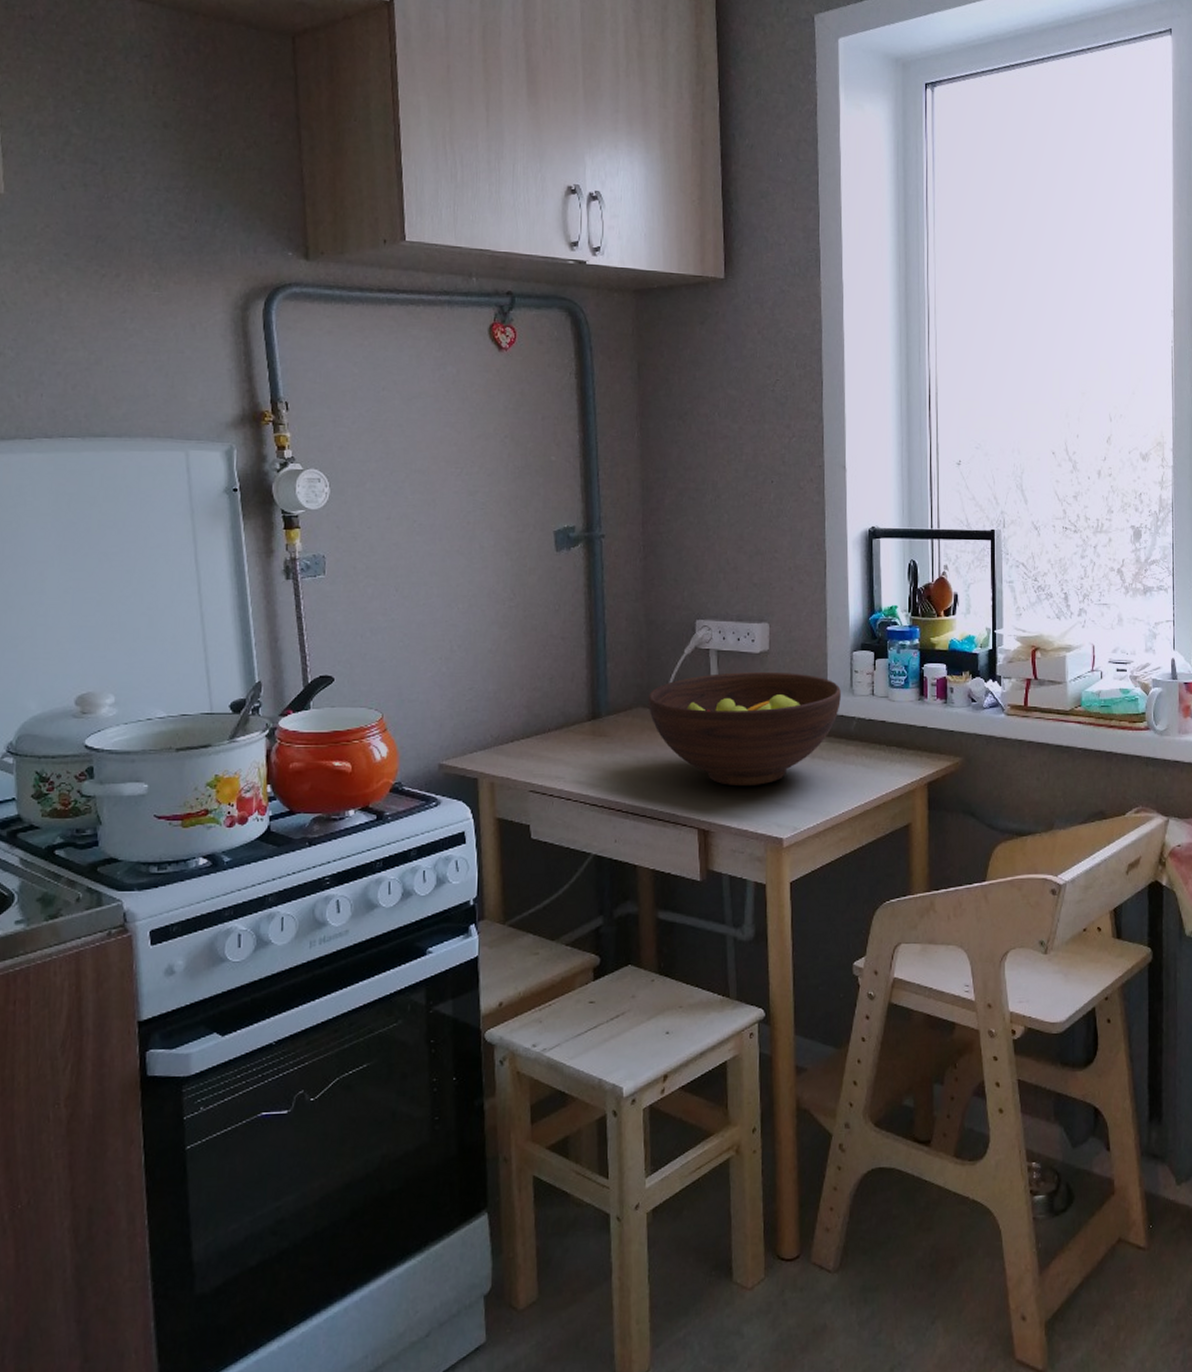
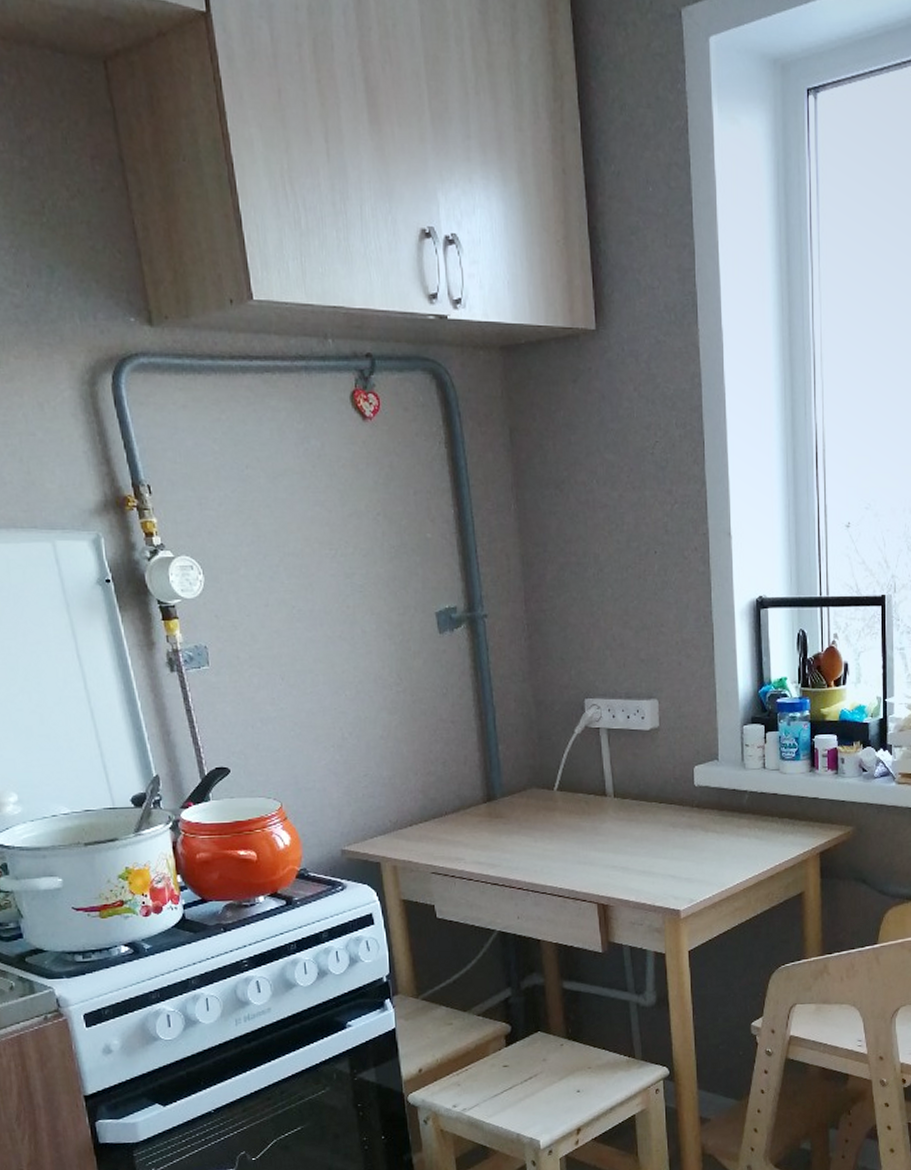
fruit bowl: present [647,672,841,787] -> none [541,749,732,862]

